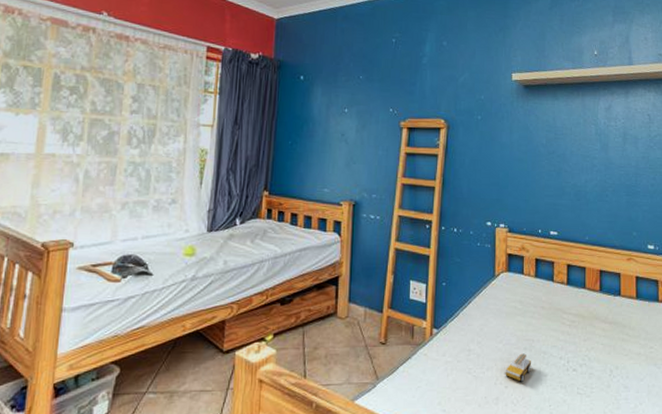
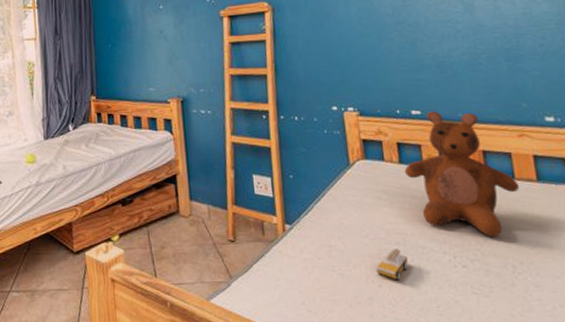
teddy bear: none [538,233,623,345] -> present [404,111,520,237]

